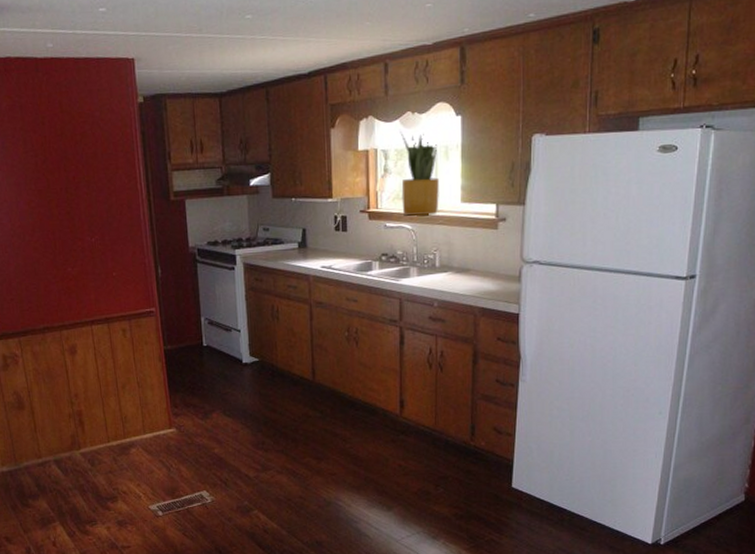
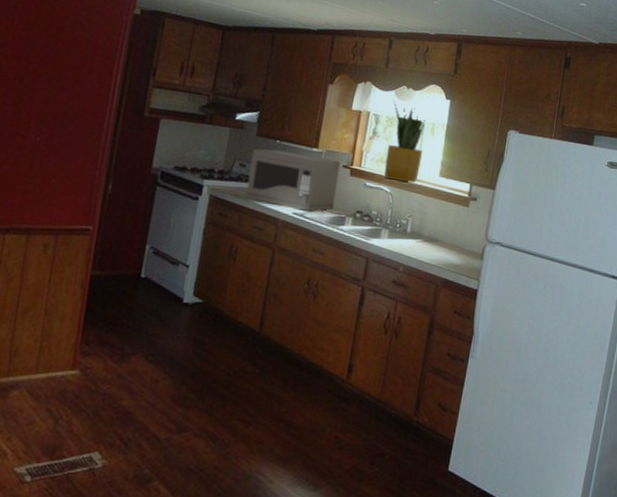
microwave: none [272,206,359,264] -> present [246,148,340,212]

